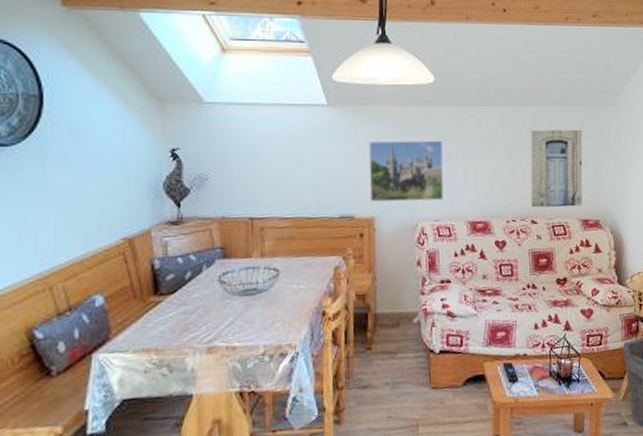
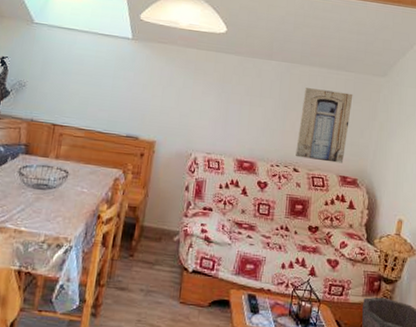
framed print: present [368,140,444,202] -> none [154,75,226,137]

